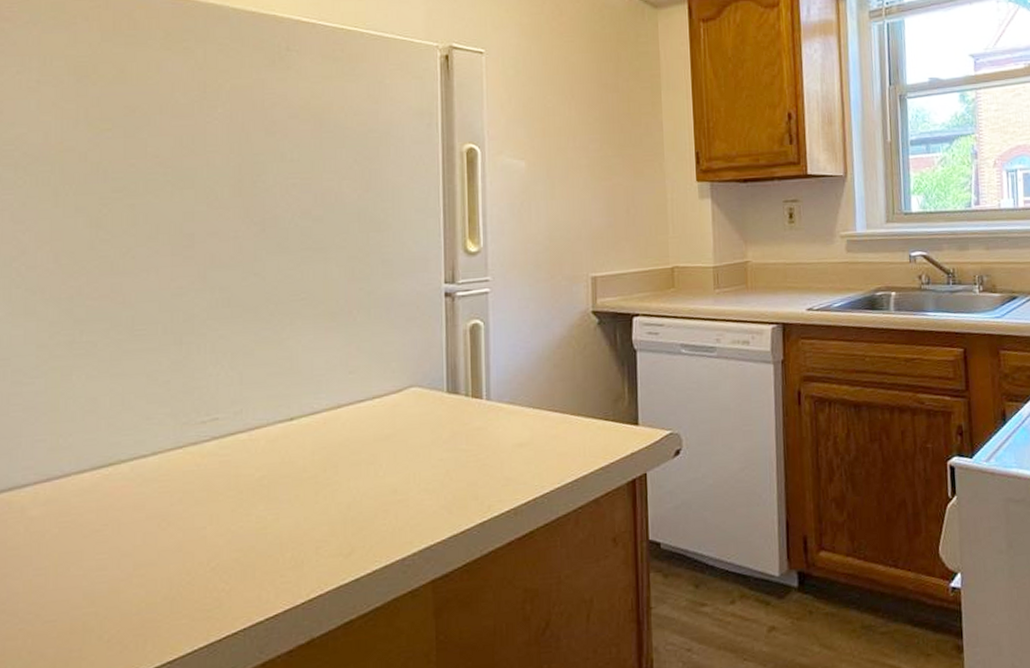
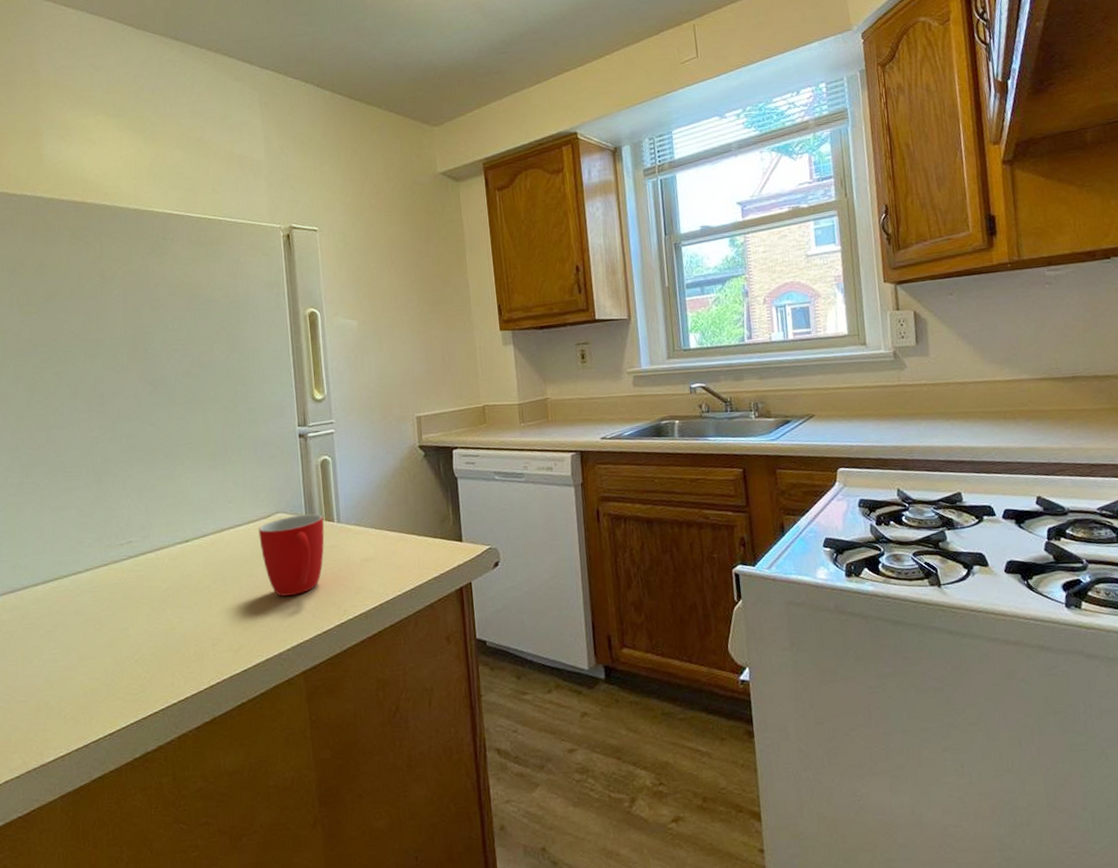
mug: none [385,388,470,489] -> present [258,513,325,596]

